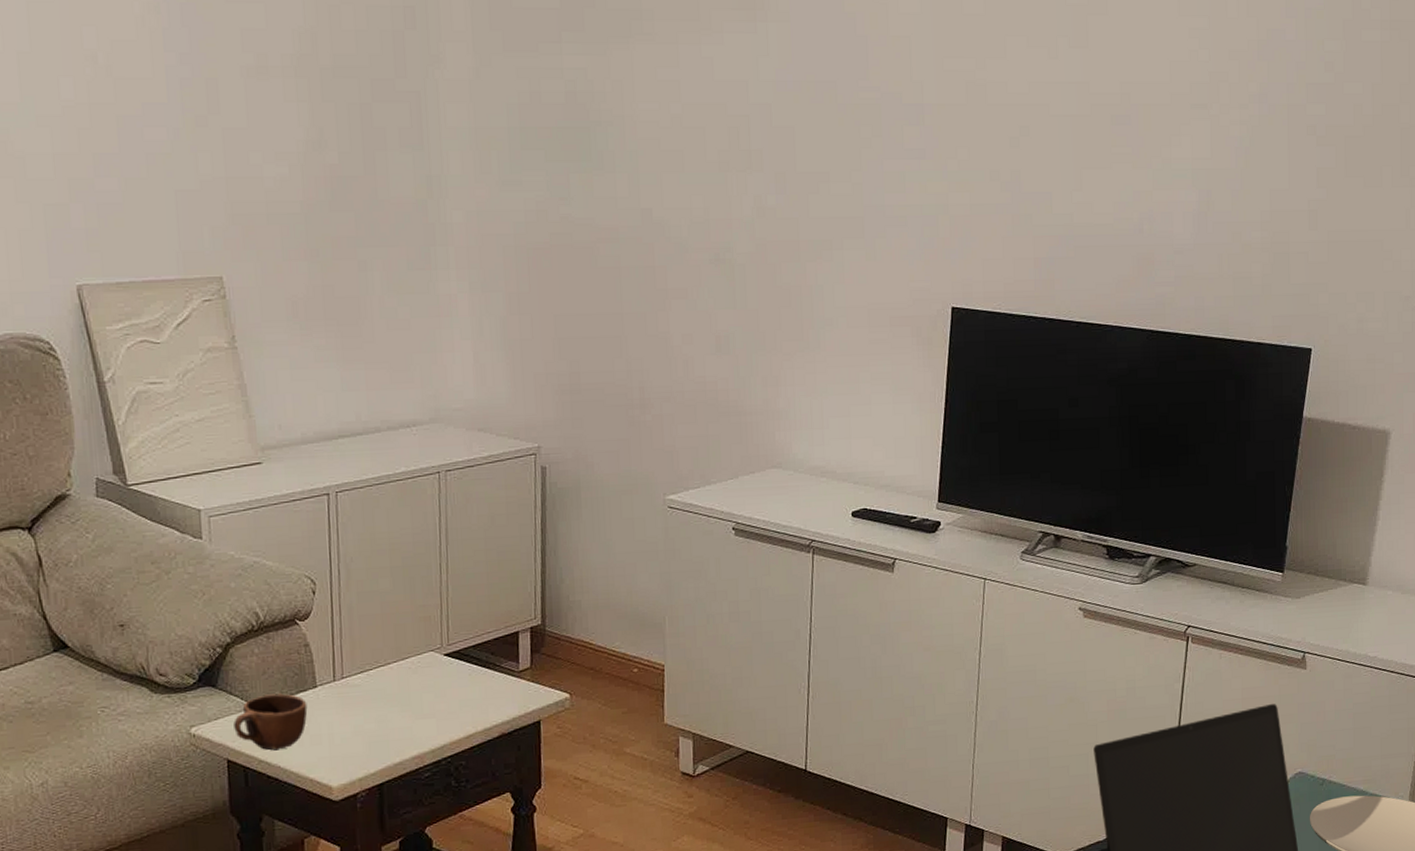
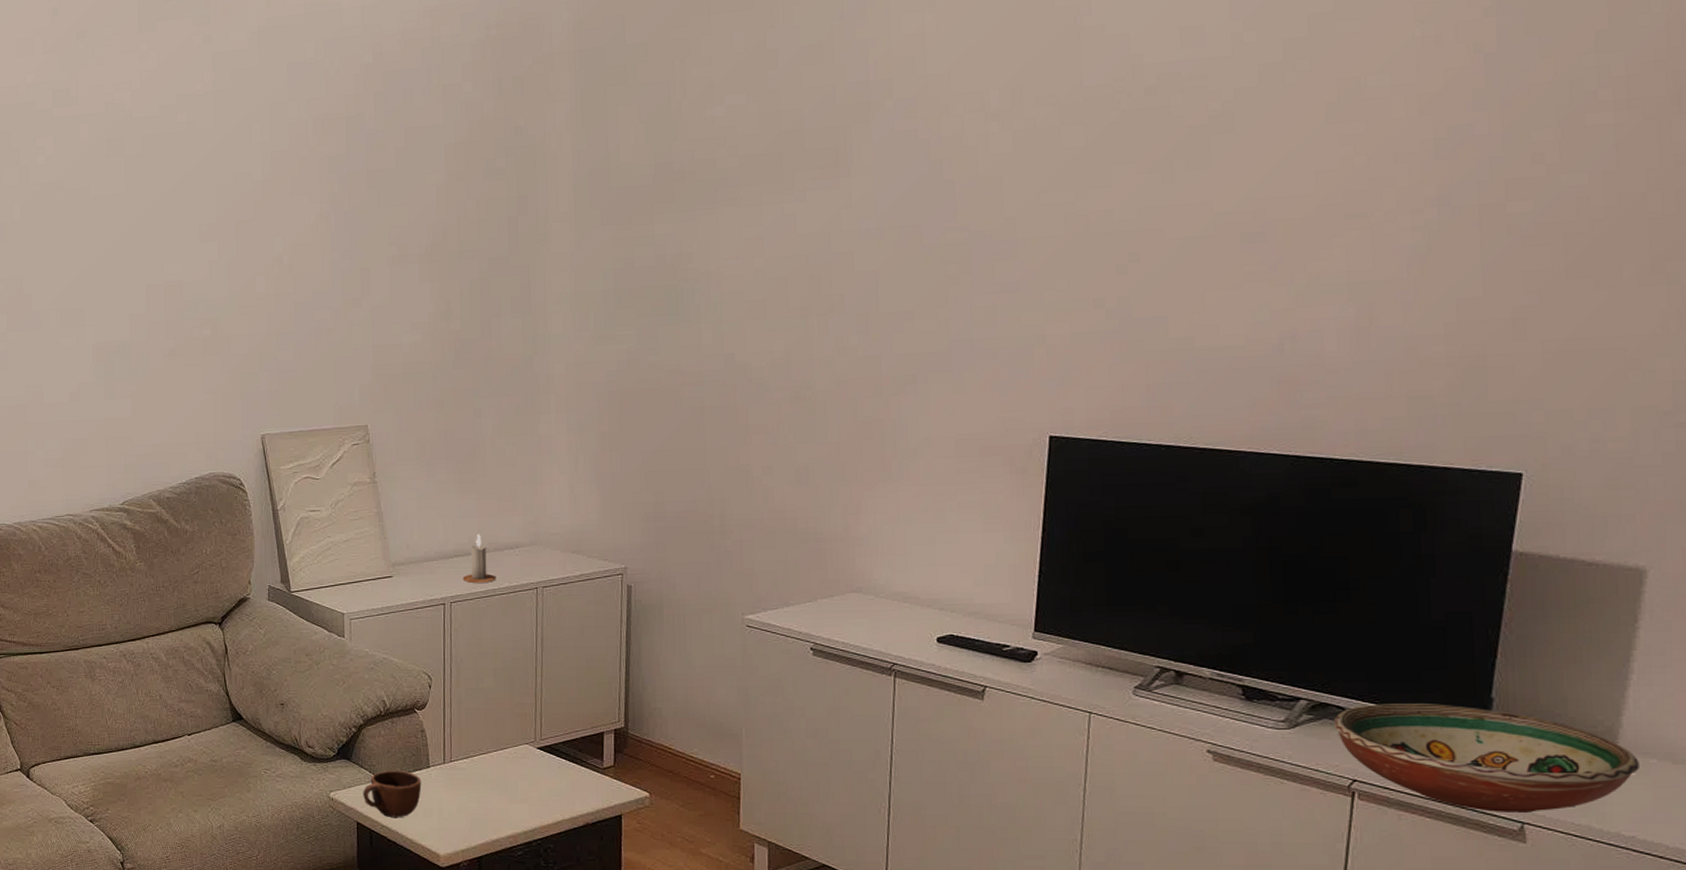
candle: none [349,410,391,469] -> present [462,534,496,584]
decorative bowl: none [1174,553,1381,645] -> present [1333,704,1639,814]

